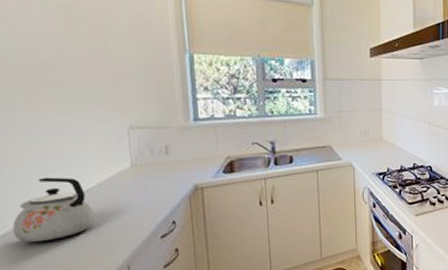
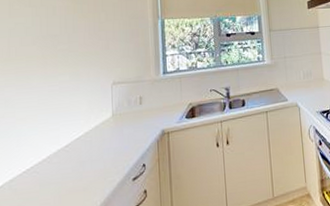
kettle: present [12,177,95,243] -> none [17,128,81,187]

